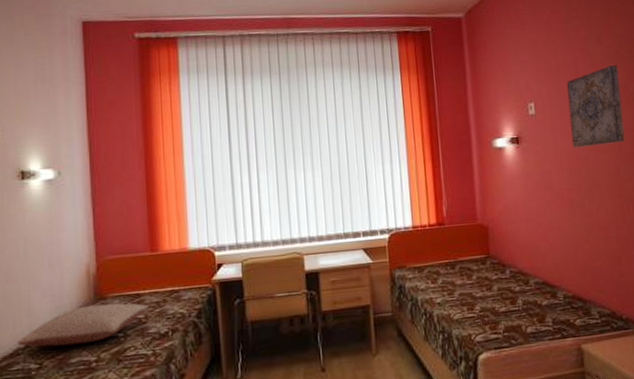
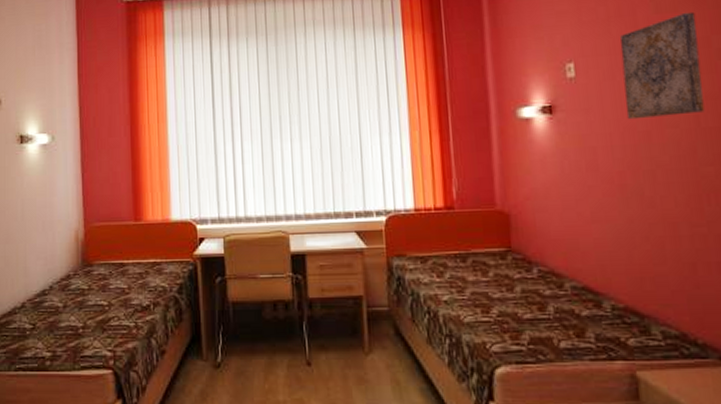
pillow: present [18,303,148,347] -> none [15,270,131,309]

